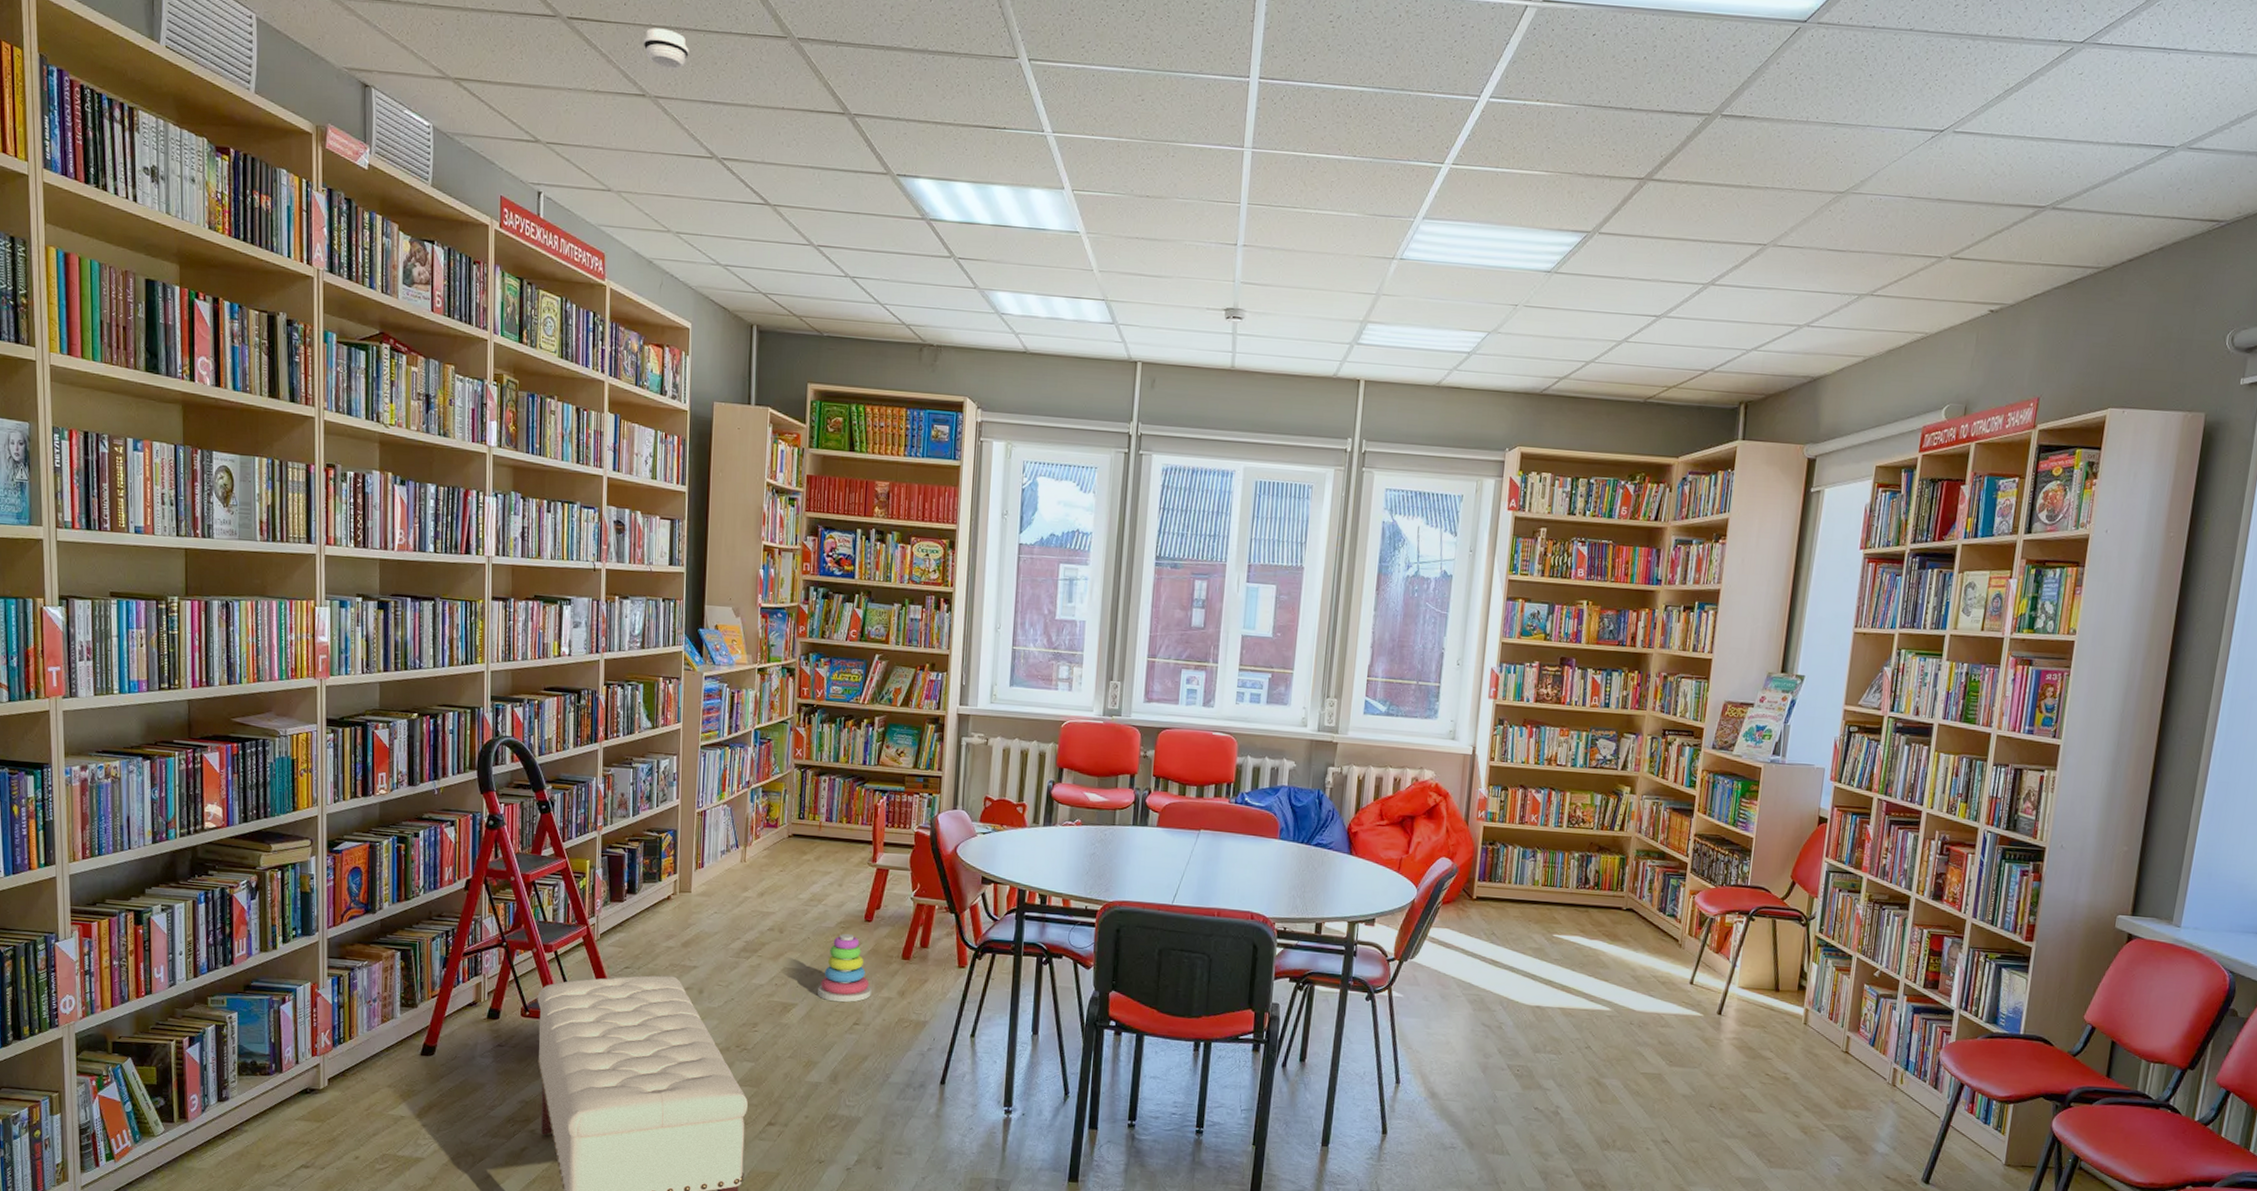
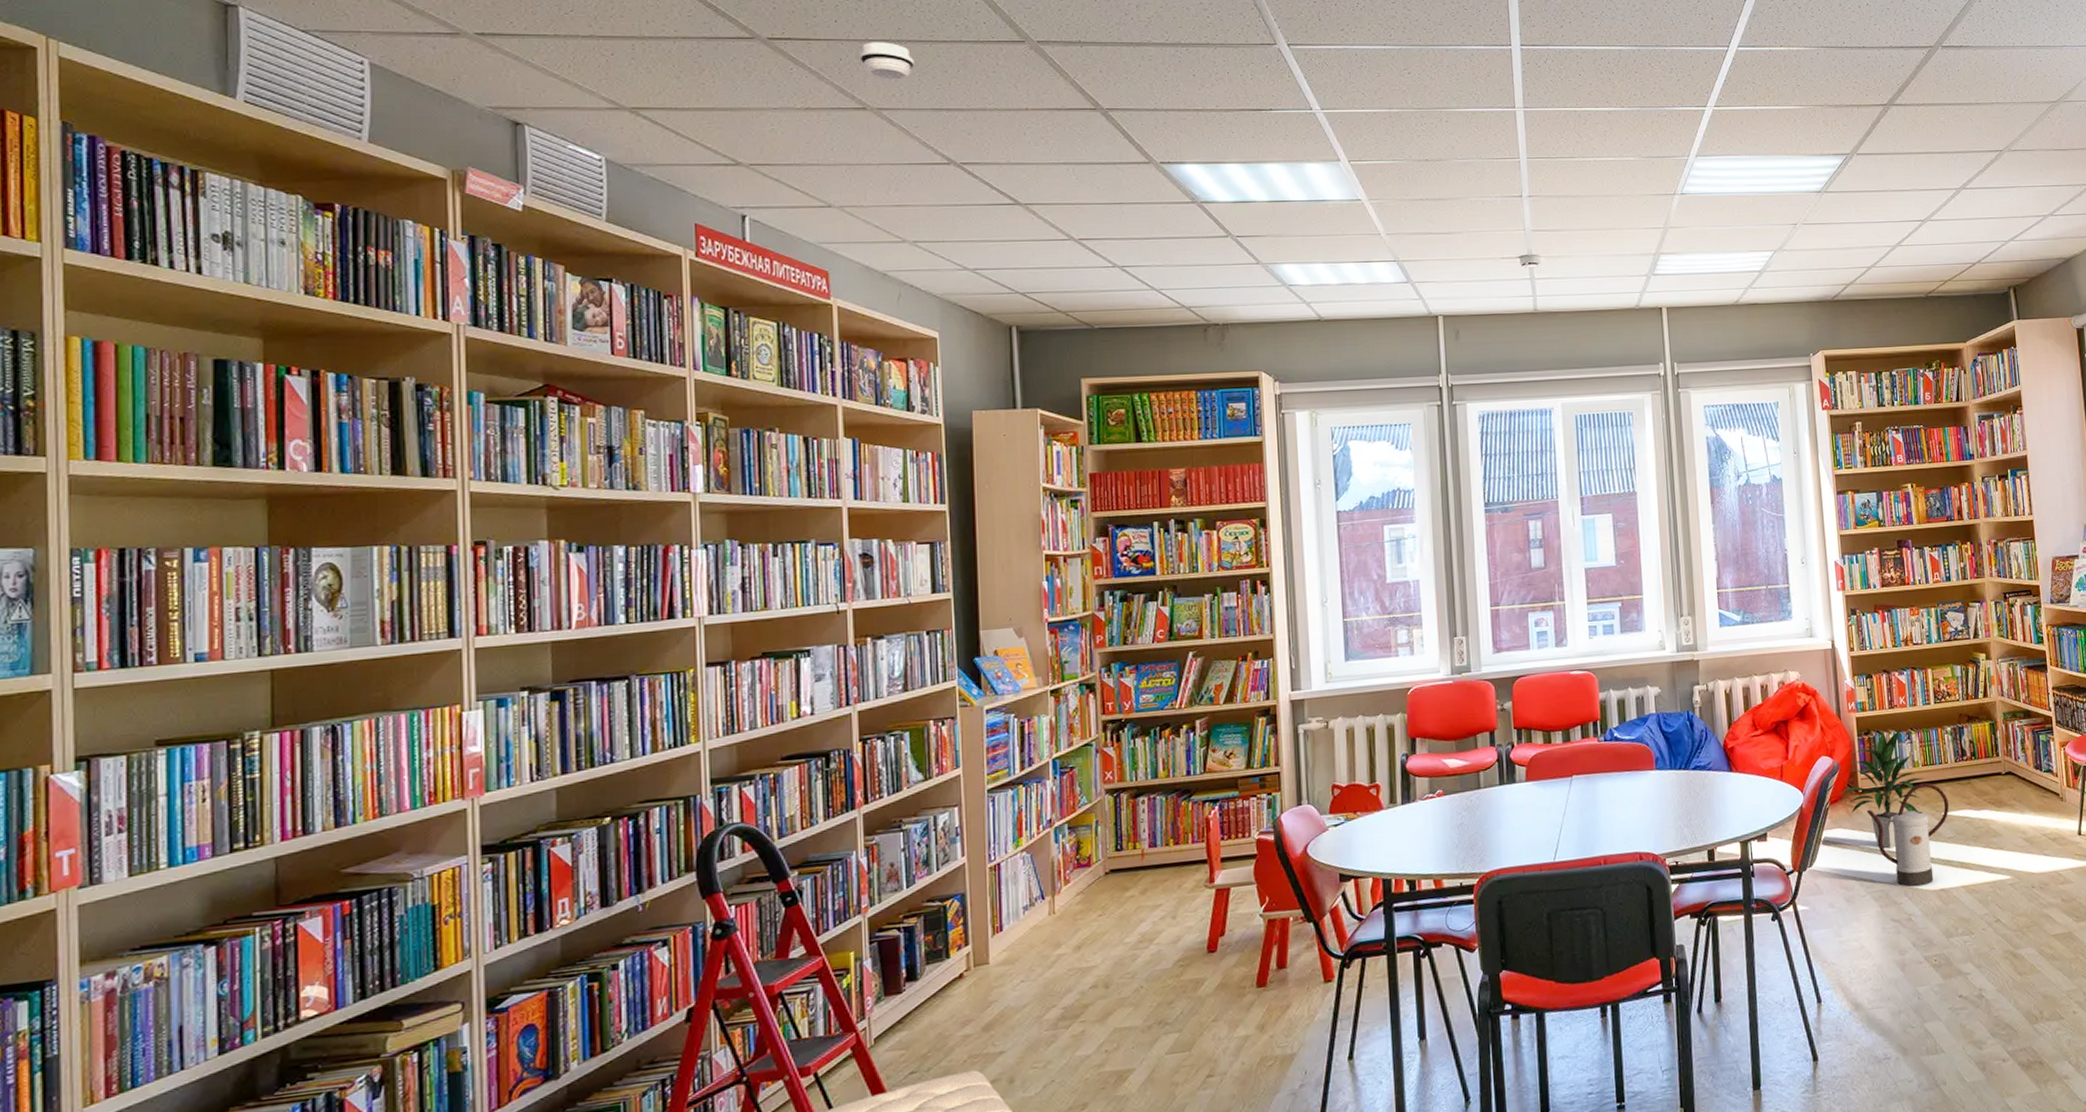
stacking toy: present [818,934,872,1003] -> none [1159,972,1225,1057]
indoor plant: none [1455,844,1541,958] -> present [1841,728,1924,848]
watering can: none [1477,902,1562,999] -> present [1866,783,1949,887]

